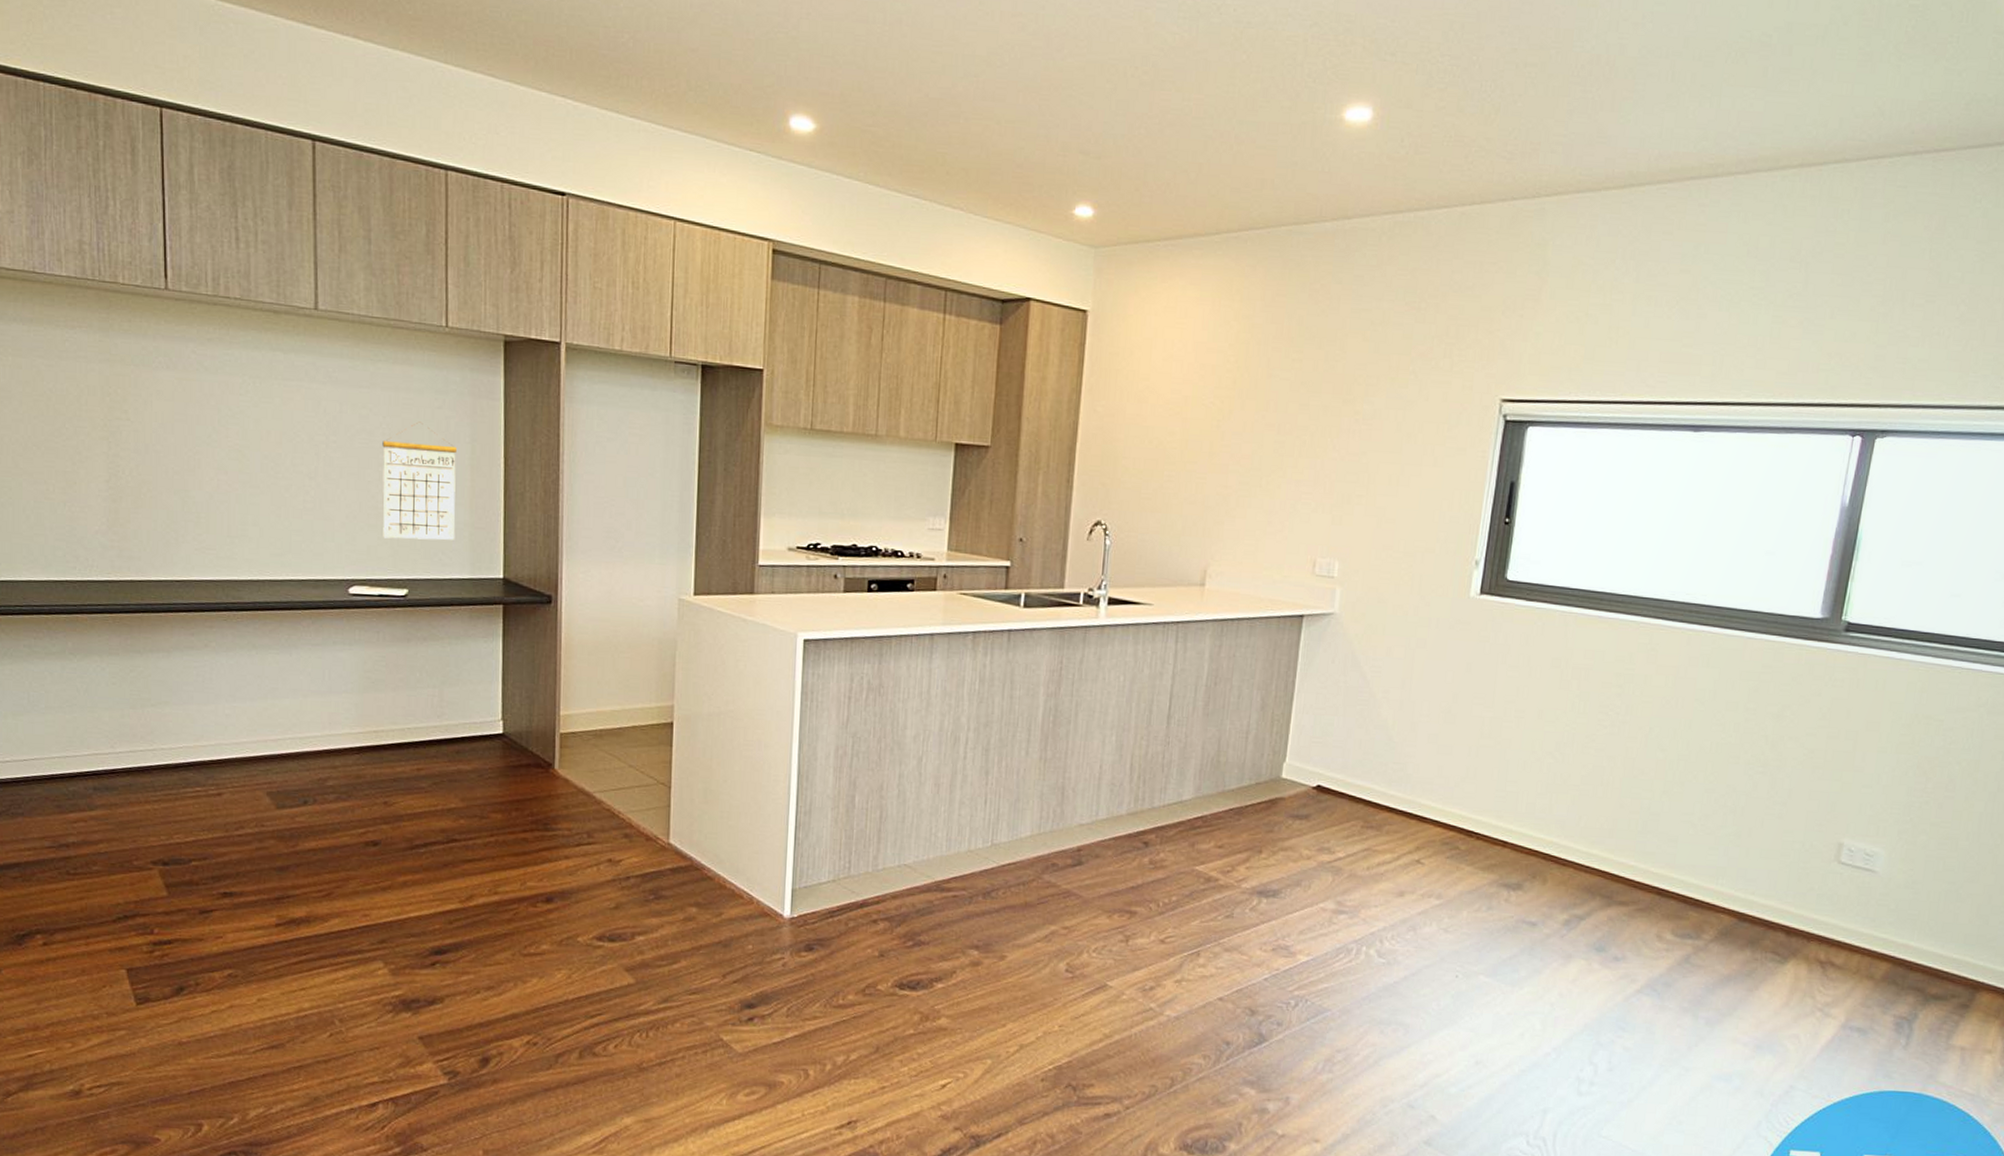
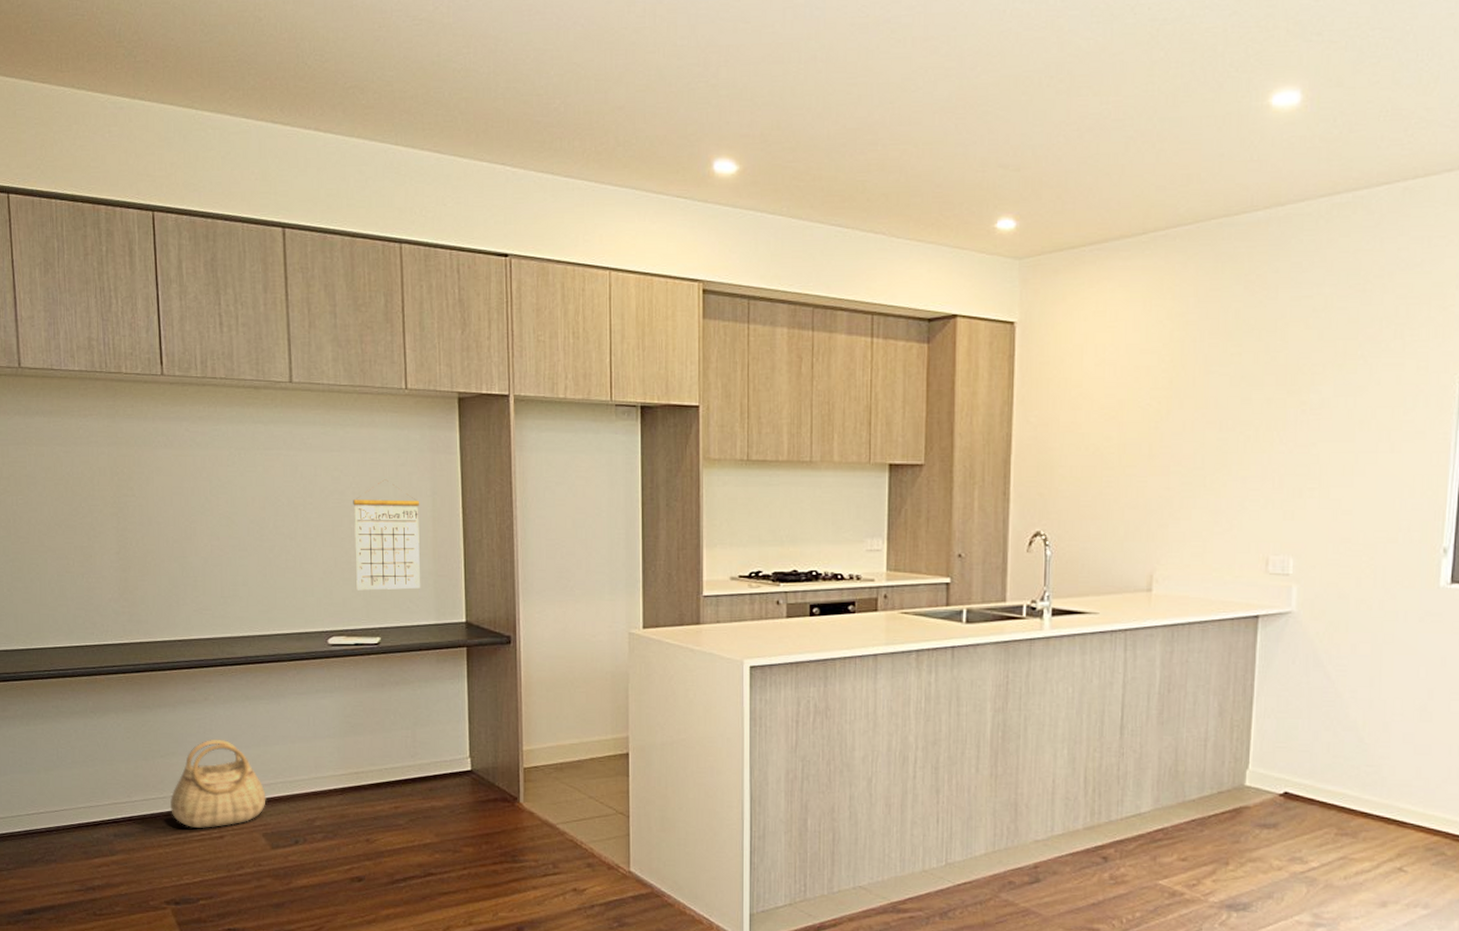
basket: none [161,689,272,784] -> present [170,739,266,828]

